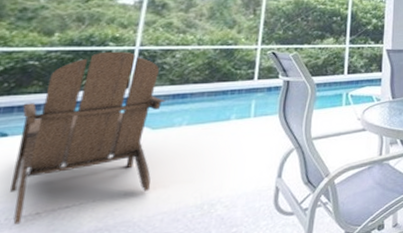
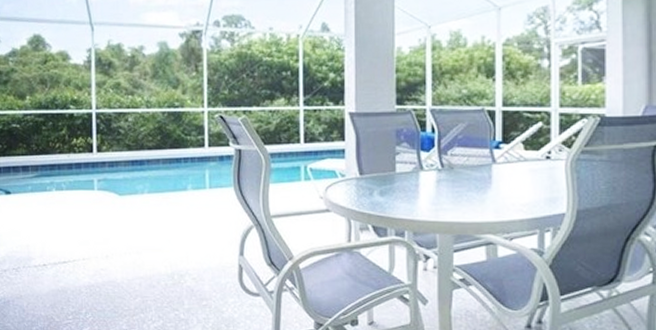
lounge chair: present [9,51,166,225] -> none [16,114,127,273]

